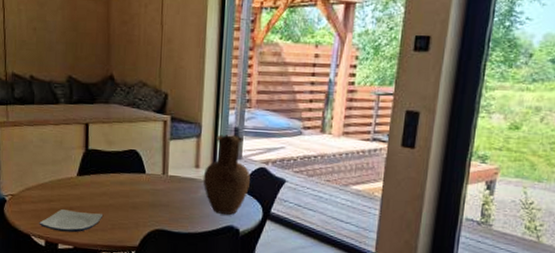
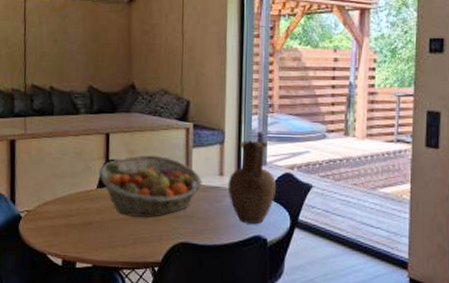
plate: present [39,209,104,233] -> none [56,225,125,249]
fruit basket: none [79,145,179,205] -> present [99,154,202,217]

